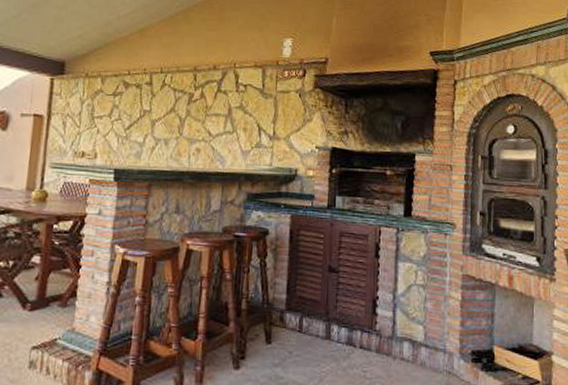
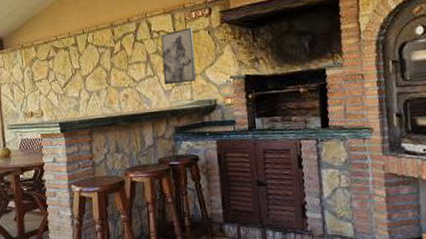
wall art: none [243,86,284,146] -> present [161,27,197,85]

